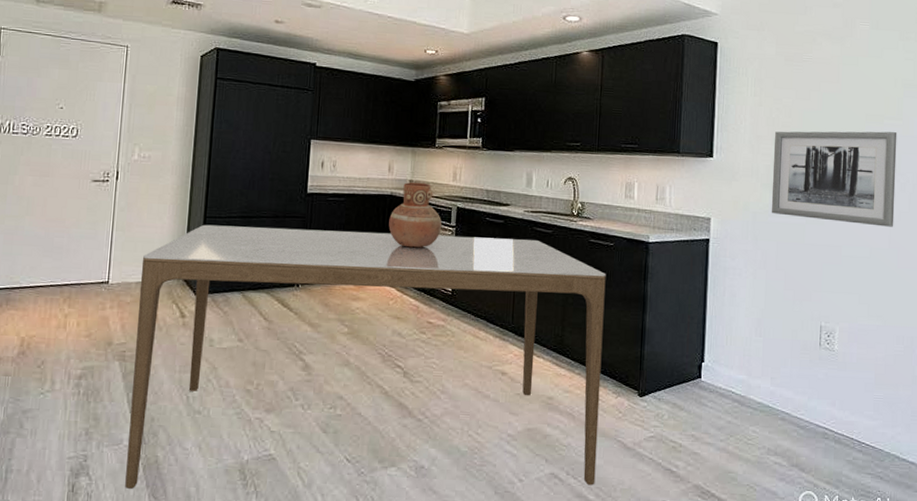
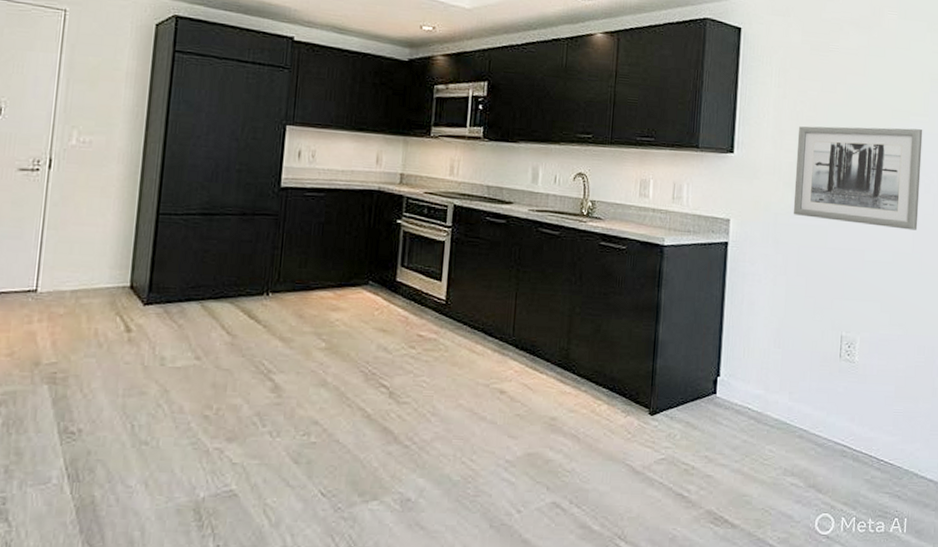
dining table: present [125,224,606,489] -> none [53,222,617,535]
vase: present [388,182,442,248] -> none [375,175,437,251]

